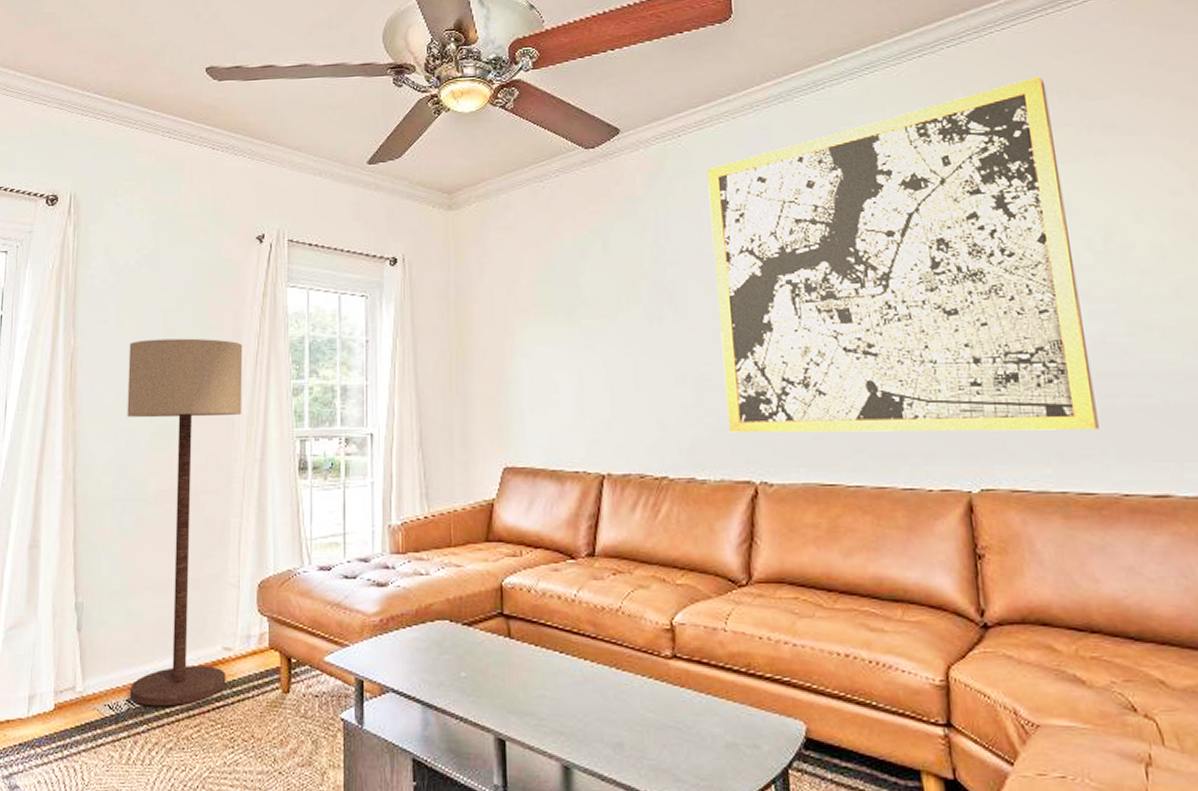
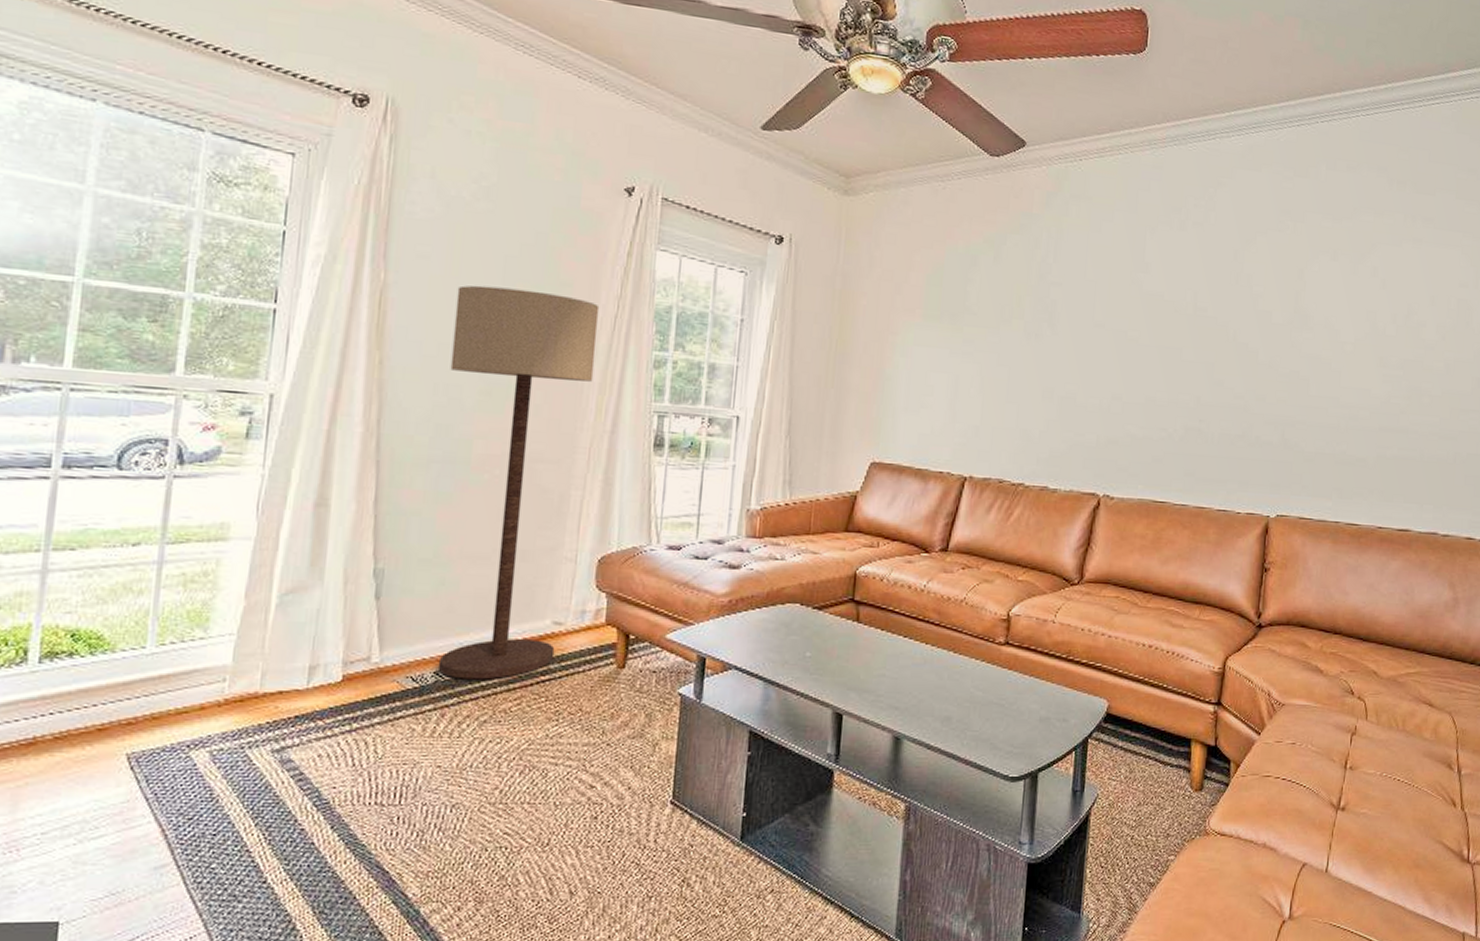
wall art: present [707,76,1099,433] -> none [1084,164,1390,473]

